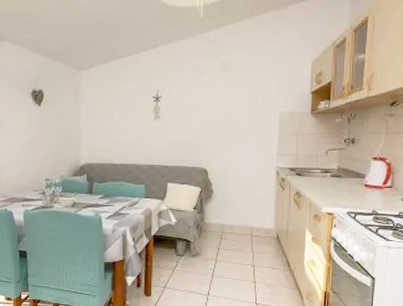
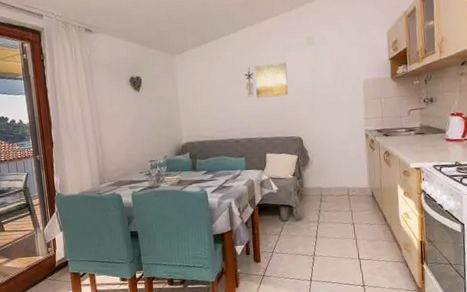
wall art: none [163,87,198,123] -> present [254,62,288,98]

